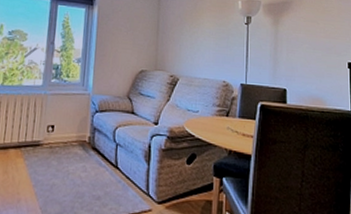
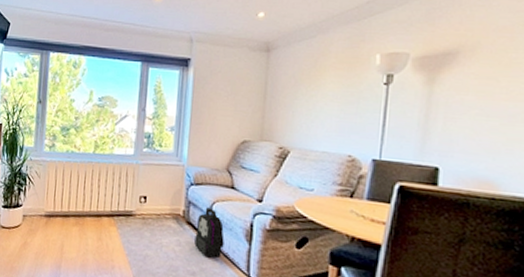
backpack: none [99,132,126,181] -> present [194,207,225,258]

